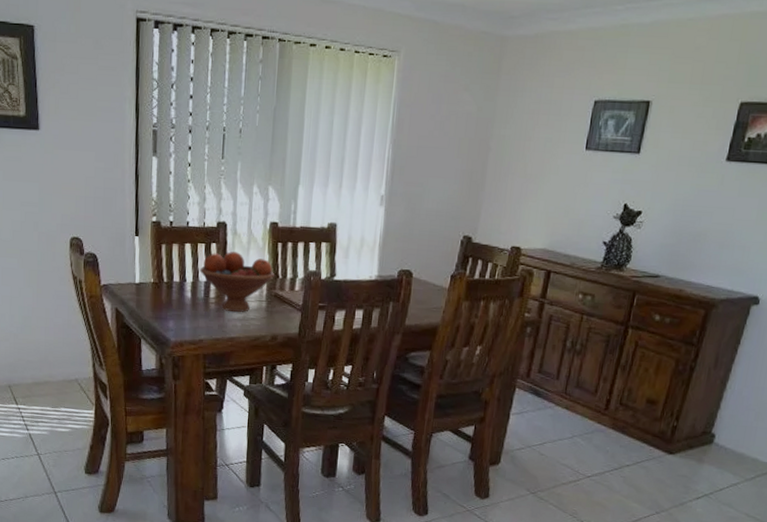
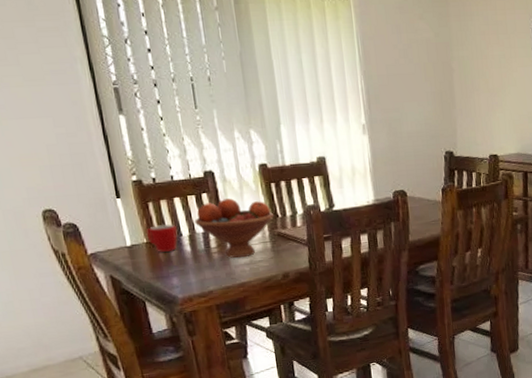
mug: none [154,267,182,295] -> present [146,223,178,252]

